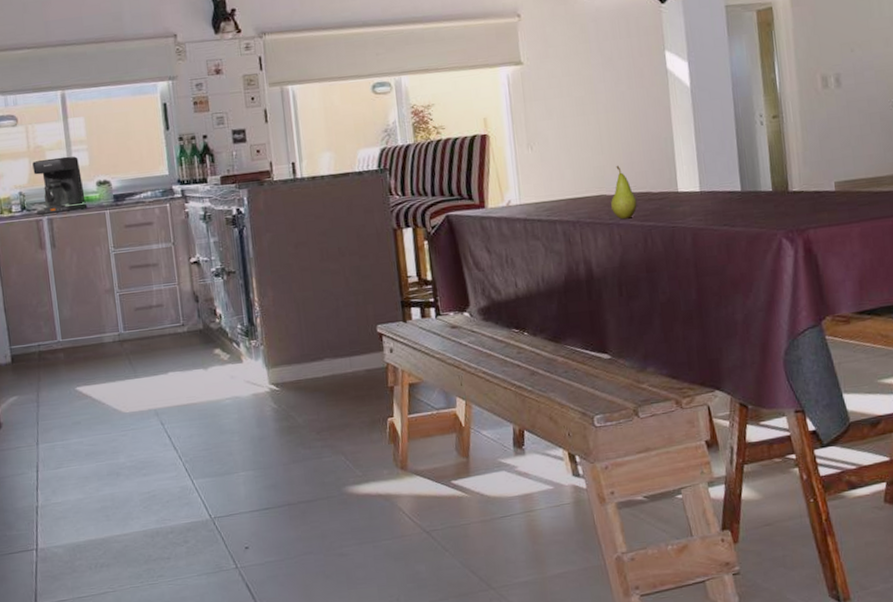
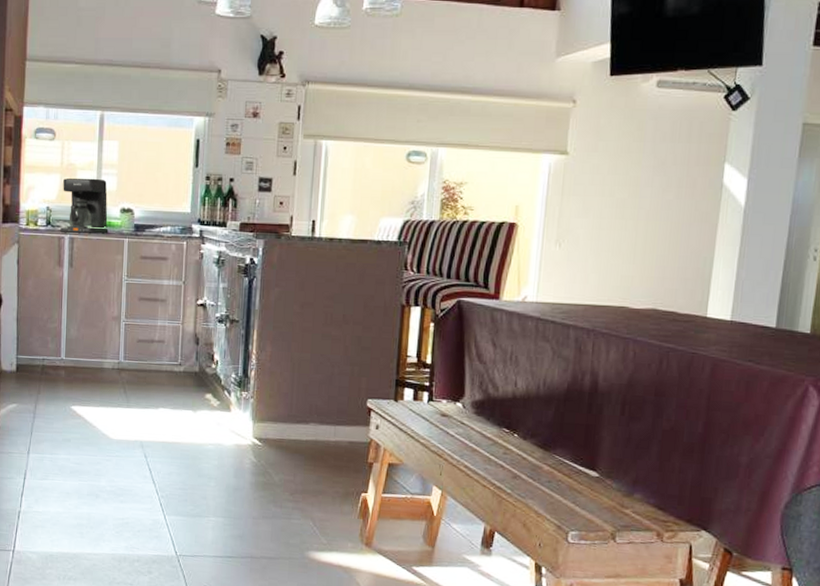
fruit: present [610,166,637,220] -> none [630,279,660,337]

